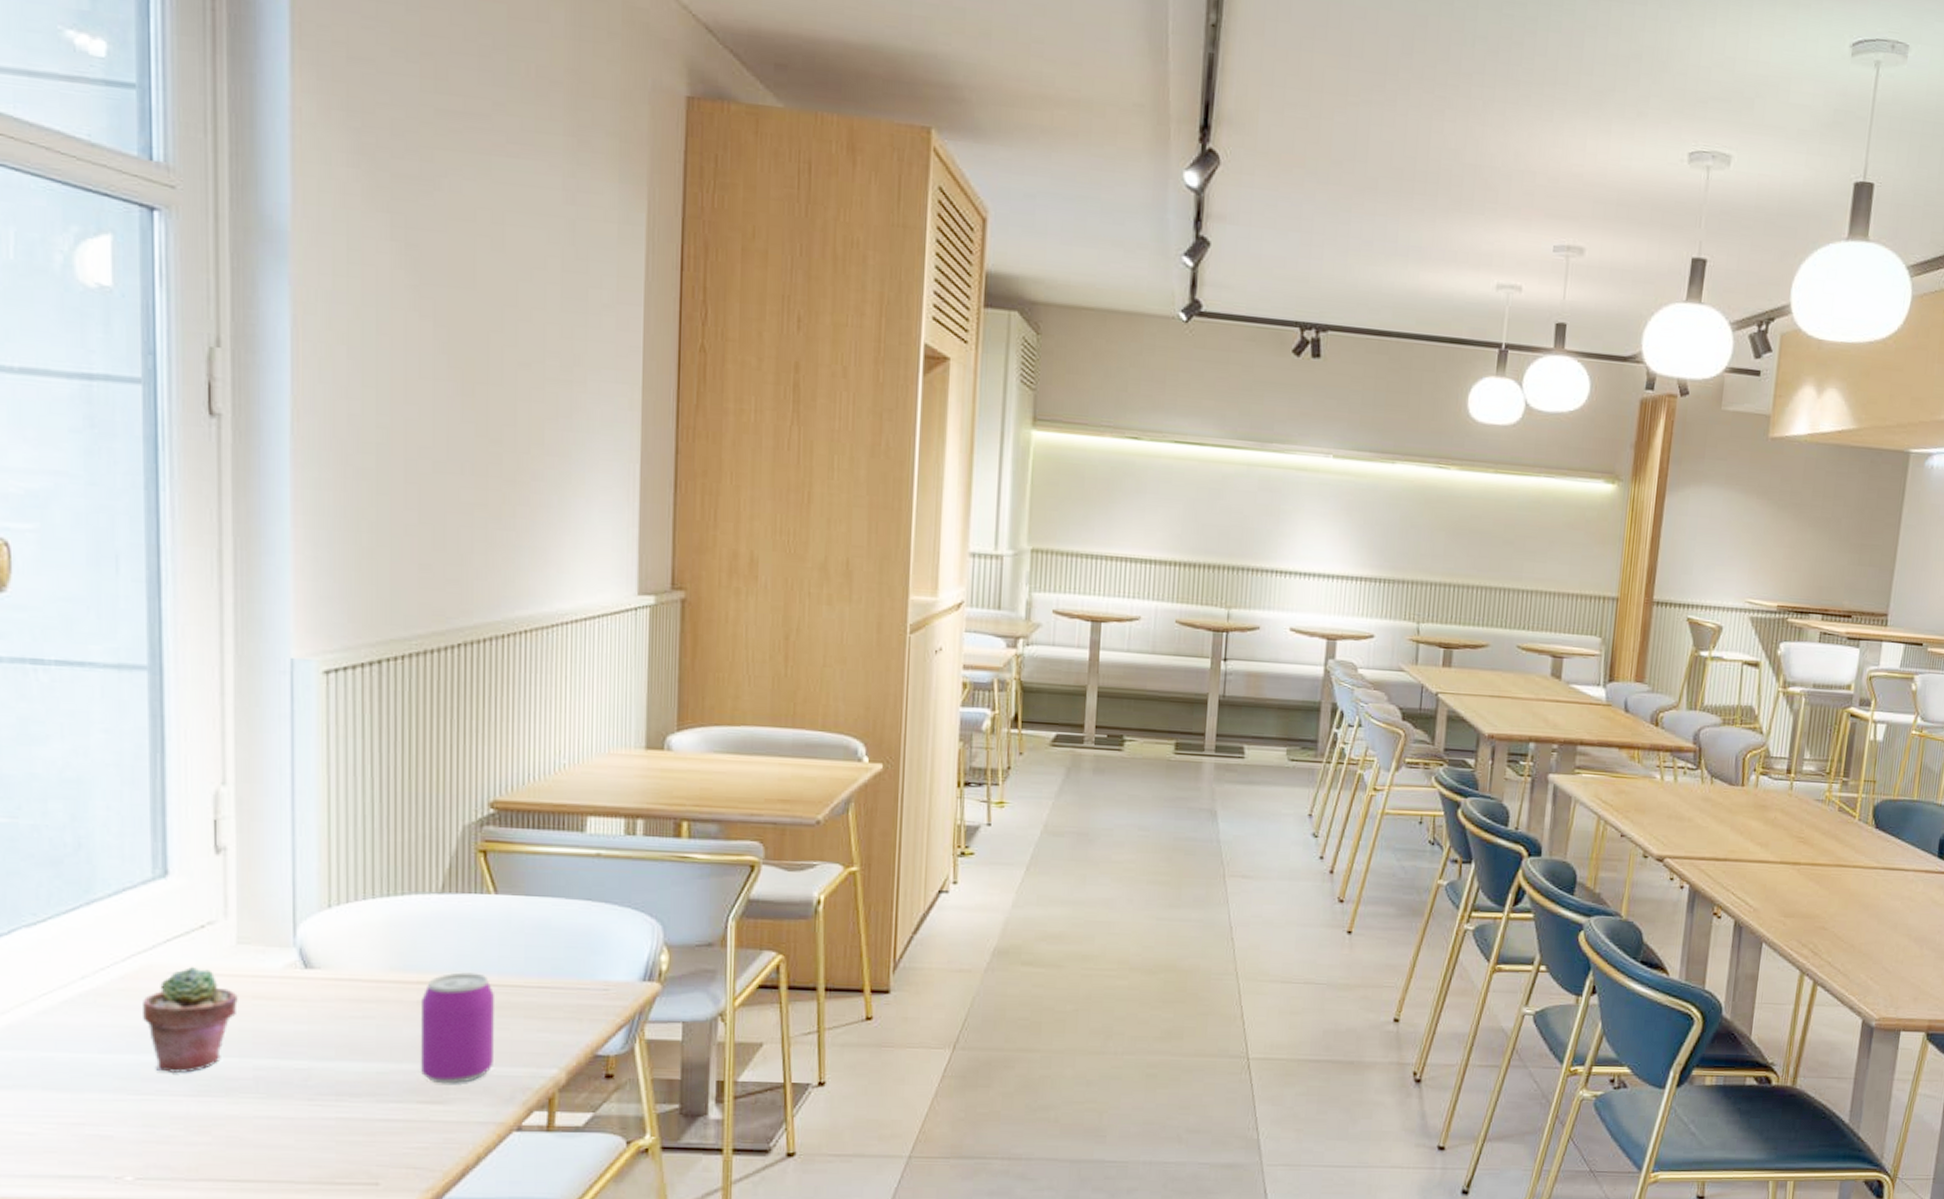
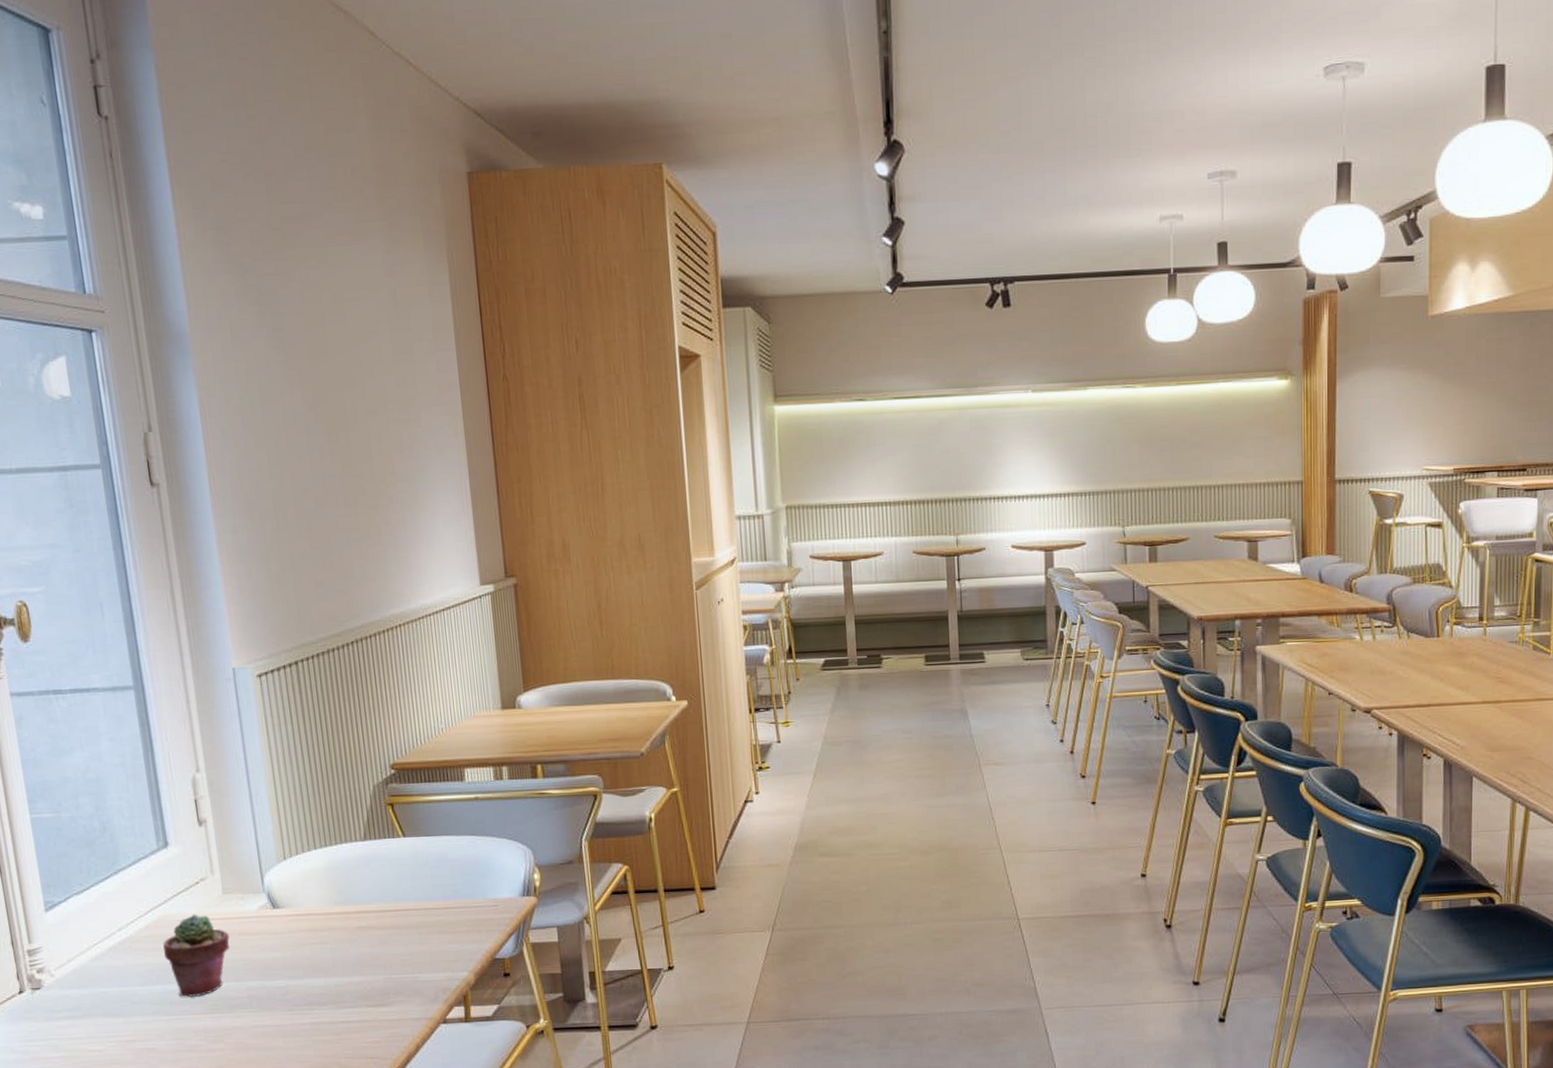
beverage can: present [420,972,496,1084] -> none [360,901,419,991]

